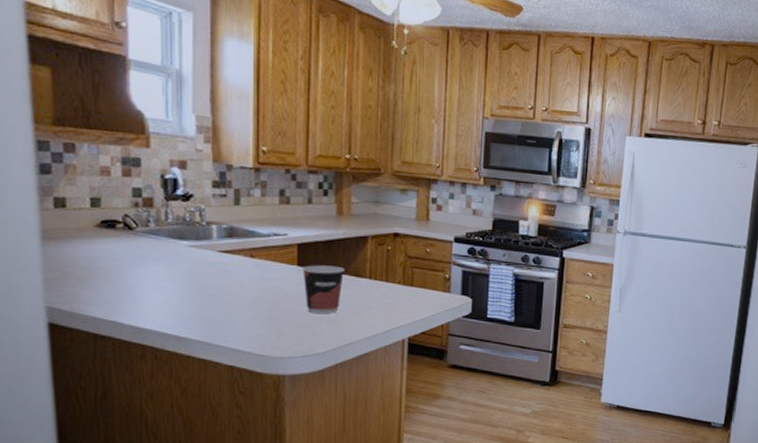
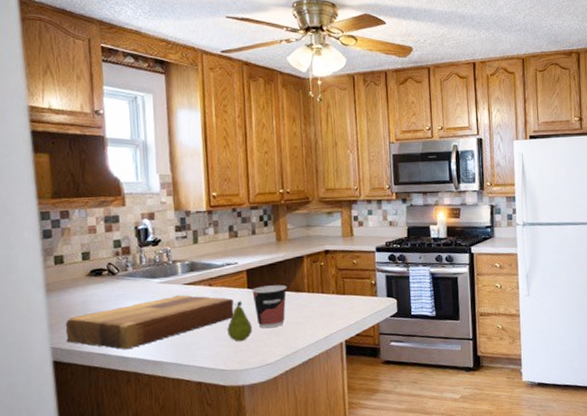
cutting board: none [65,263,279,320] -> present [65,295,234,350]
fruit: none [269,278,299,326] -> present [227,300,252,342]

